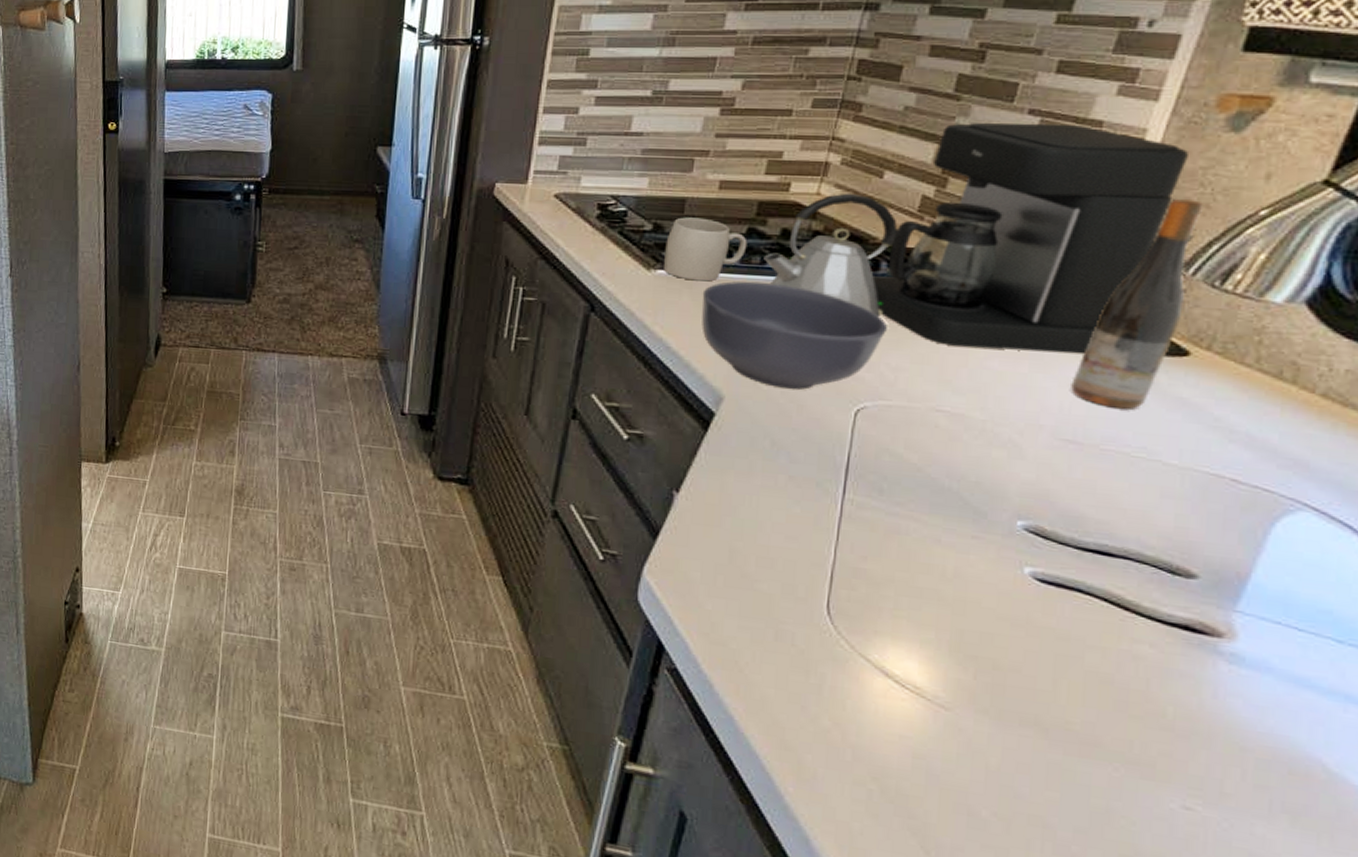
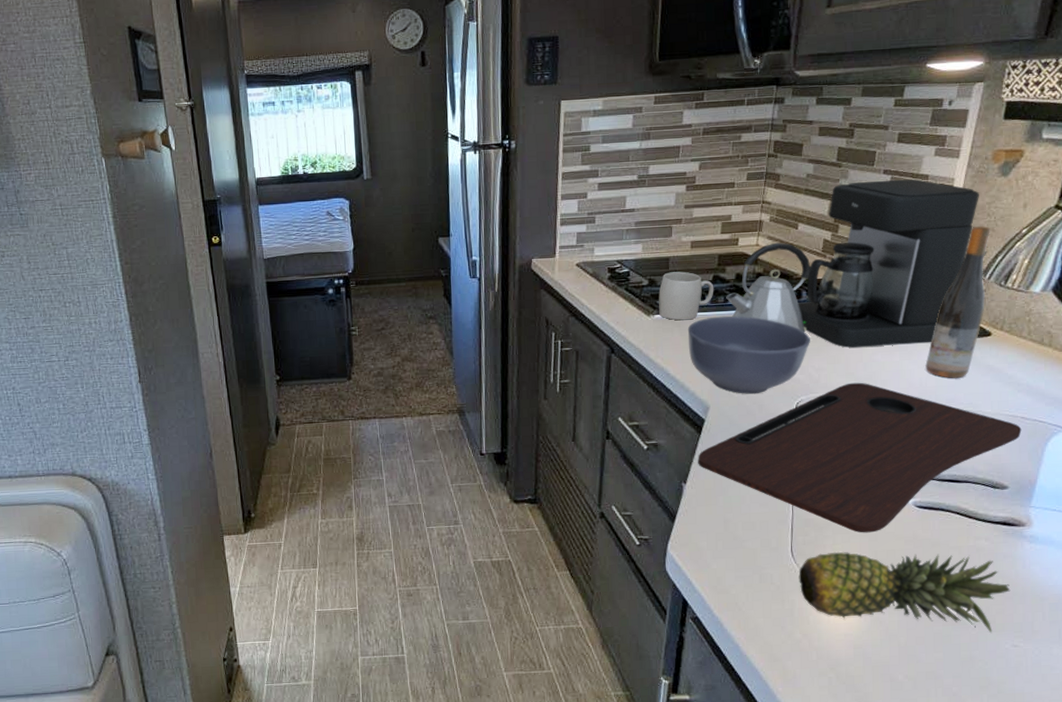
cutting board: none [699,393,1231,604] -> present [698,382,1022,533]
fruit: none [835,618,1188,782] -> present [798,551,1011,634]

